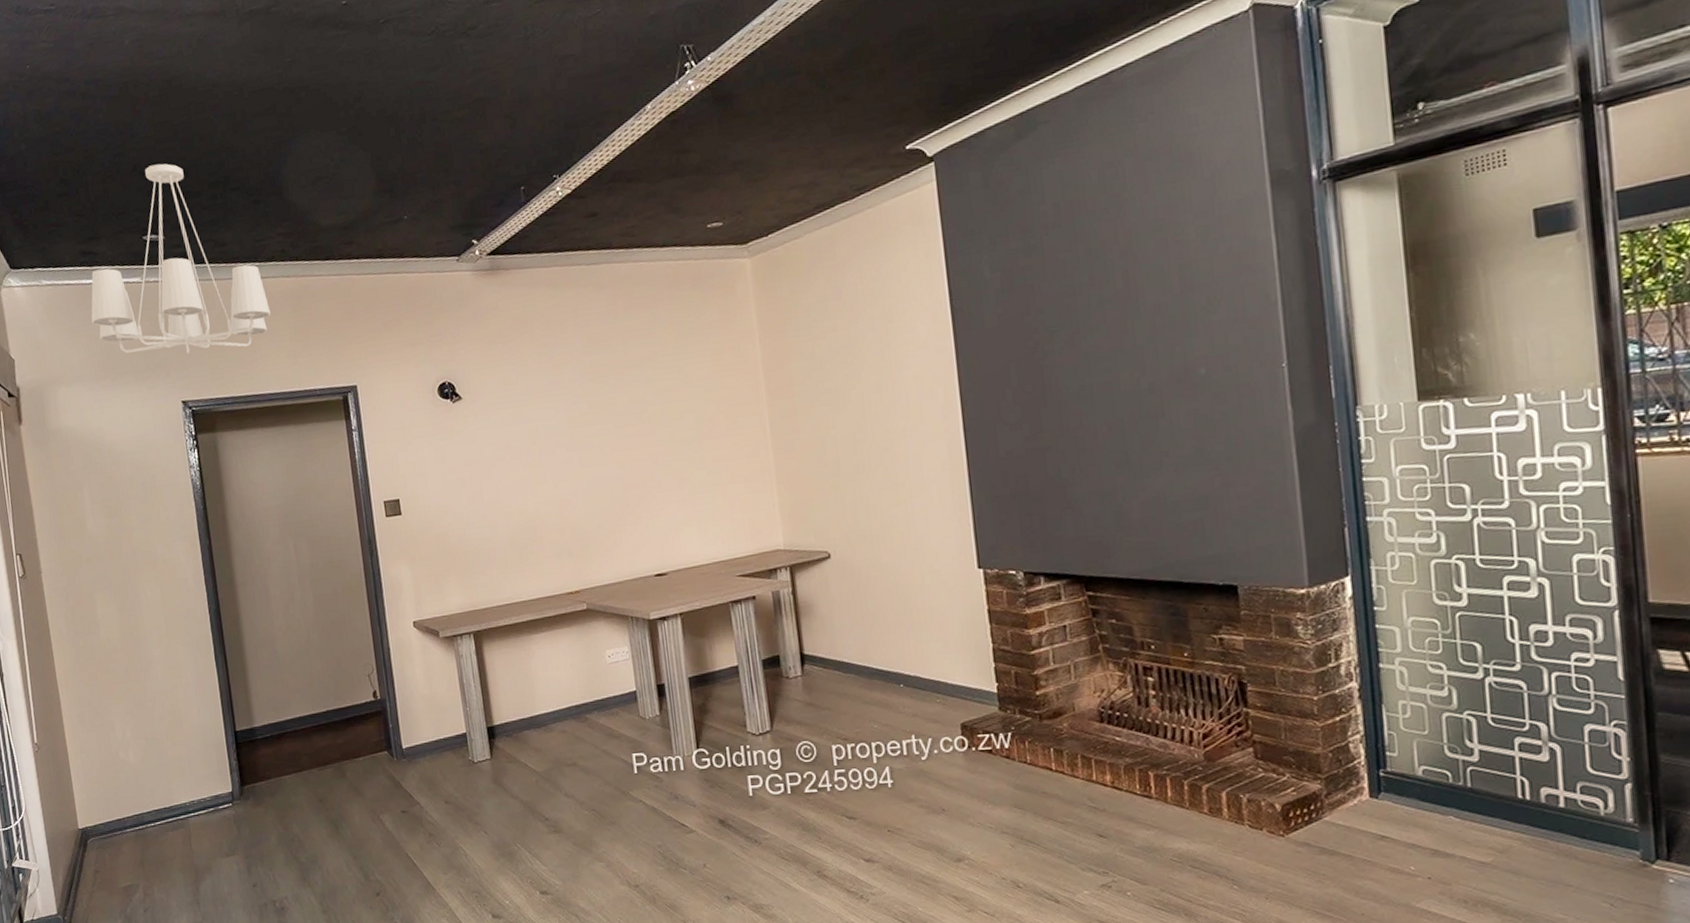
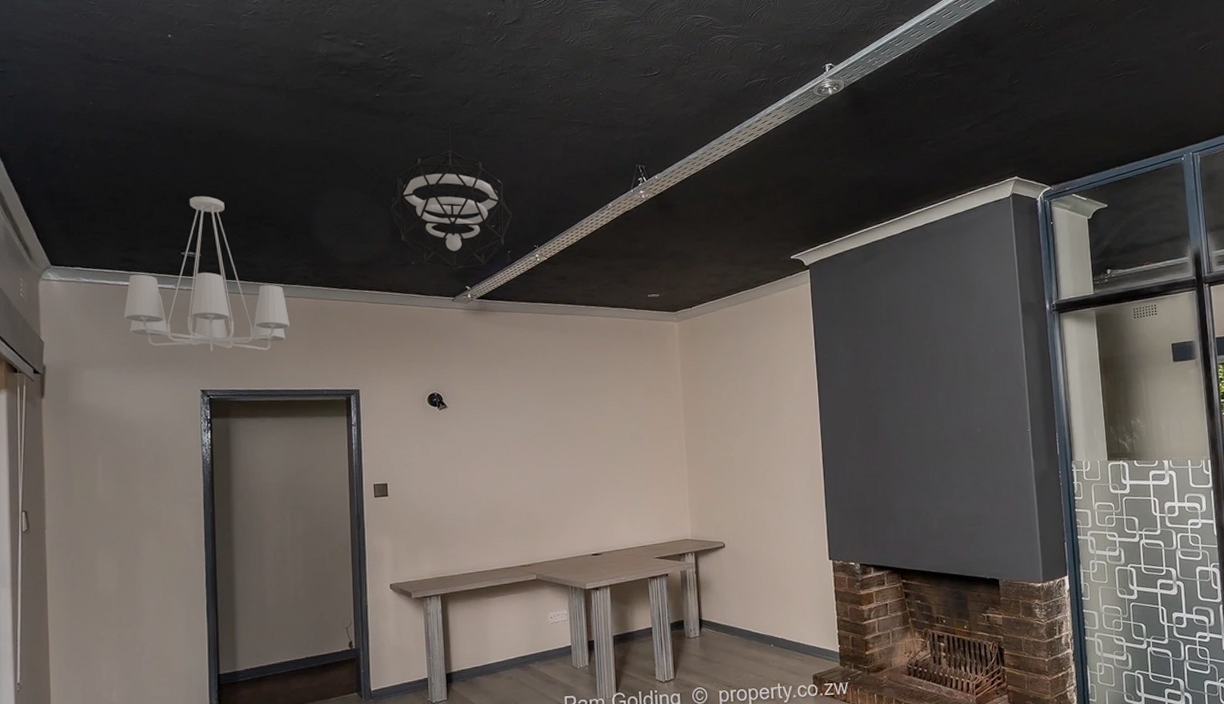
pendant light: none [372,28,523,221] -> present [390,125,512,270]

